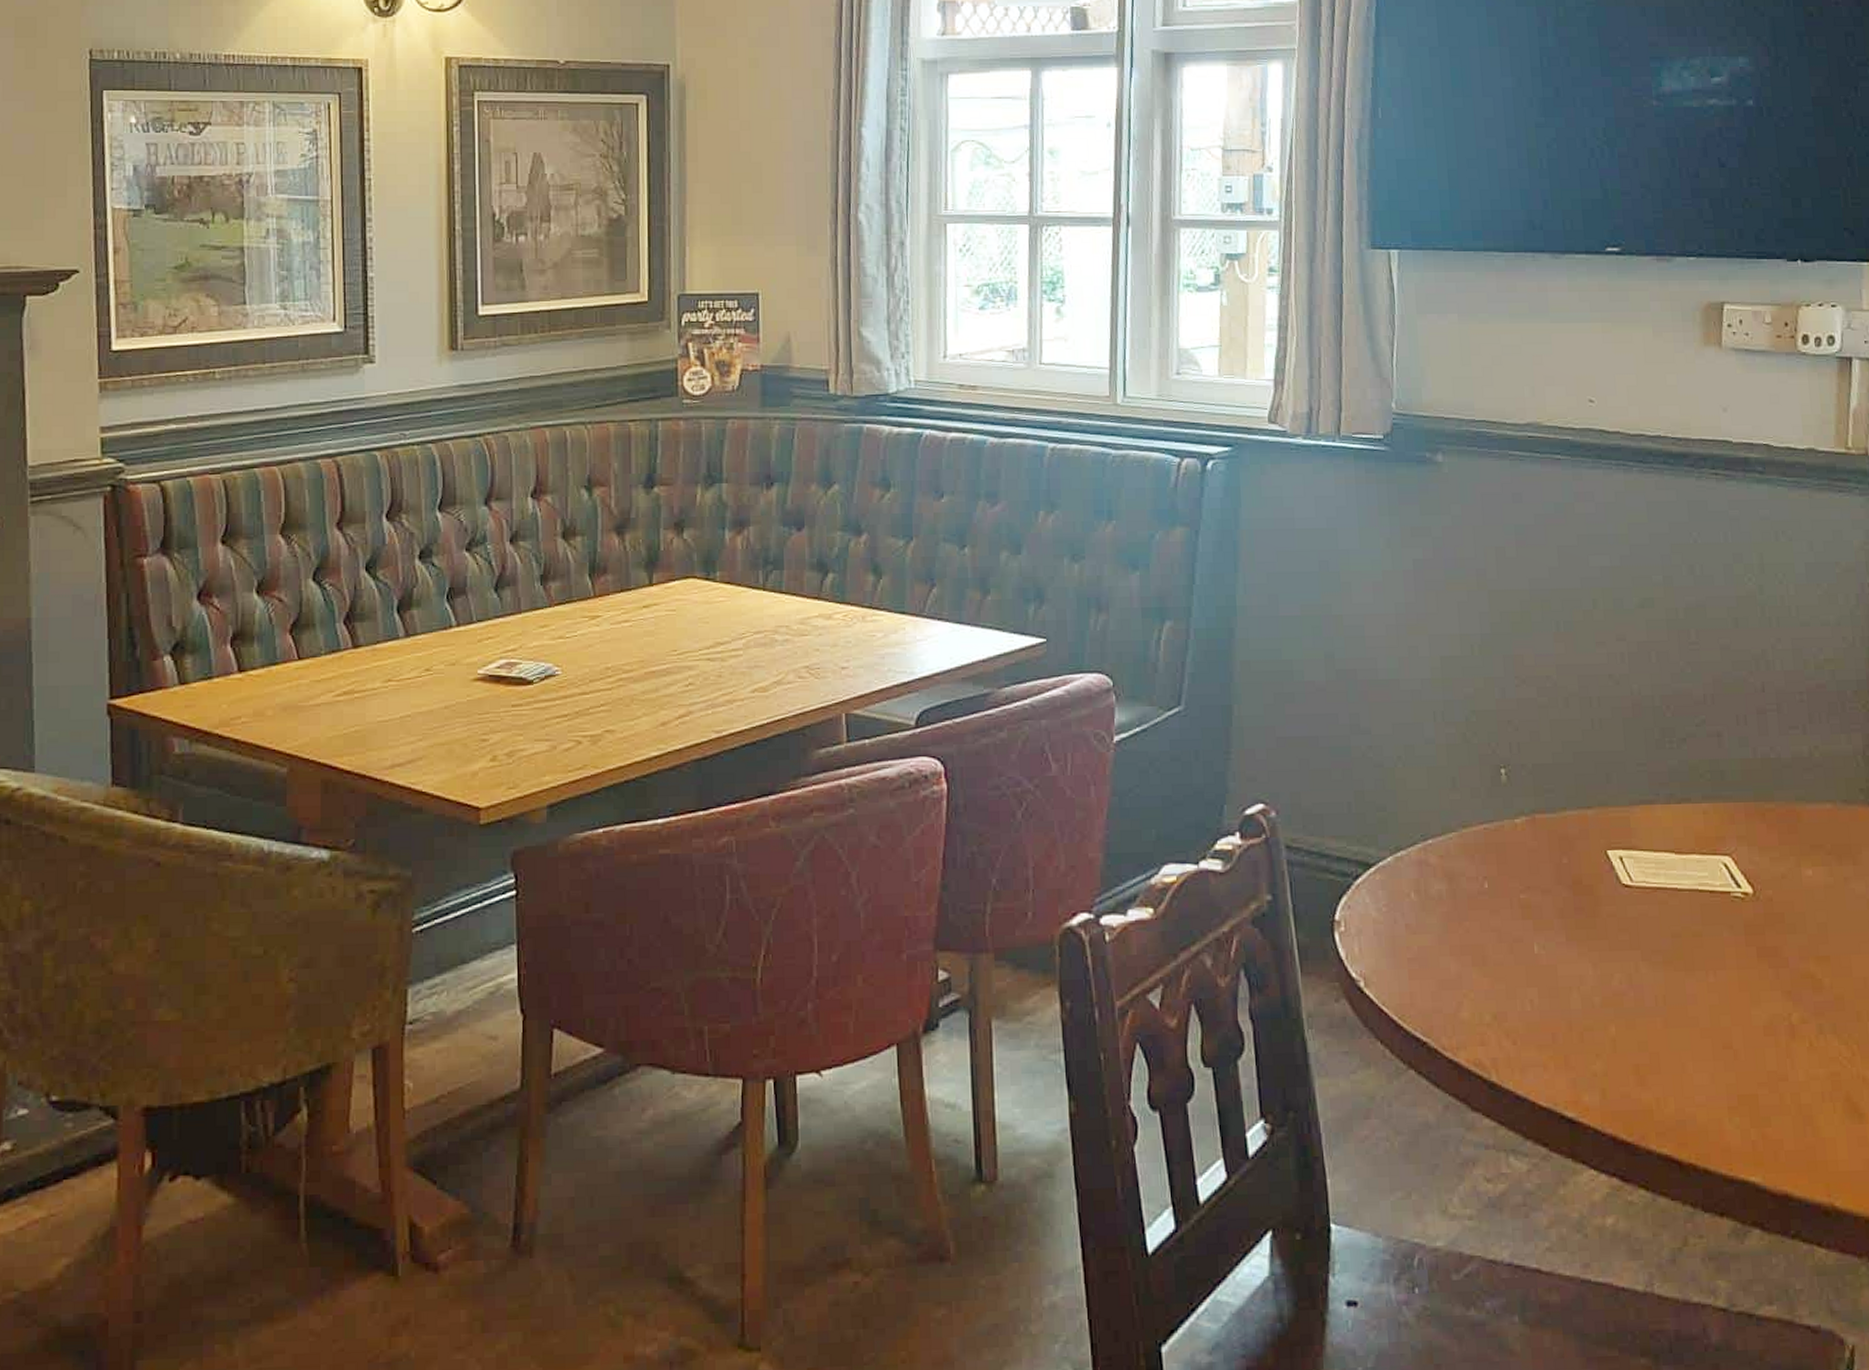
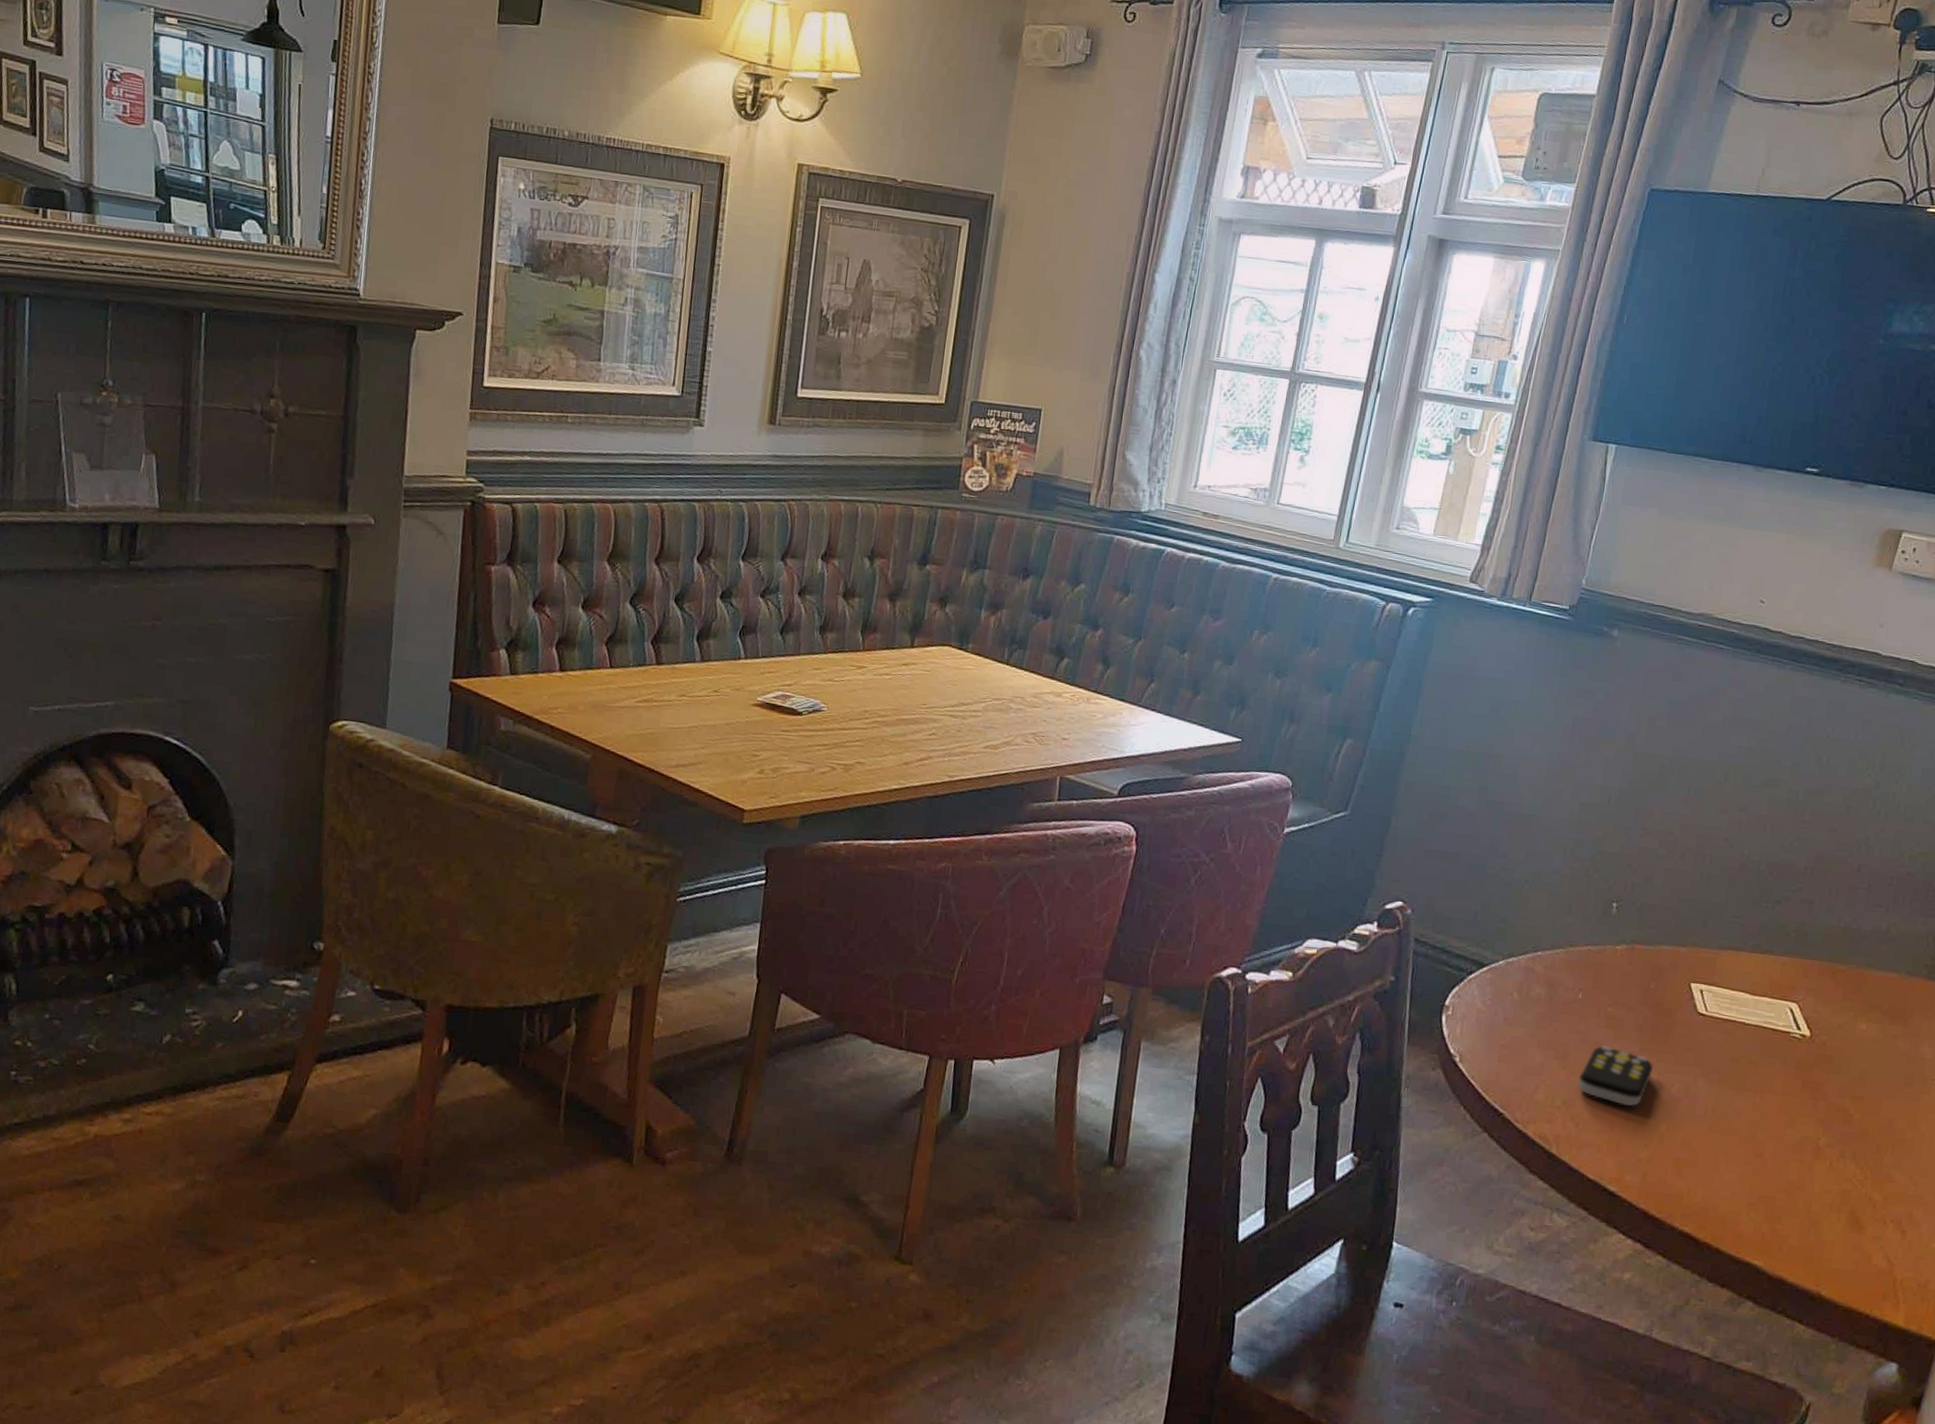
remote control: none [1504,941,1587,1011] -> present [1578,1046,1654,1107]

